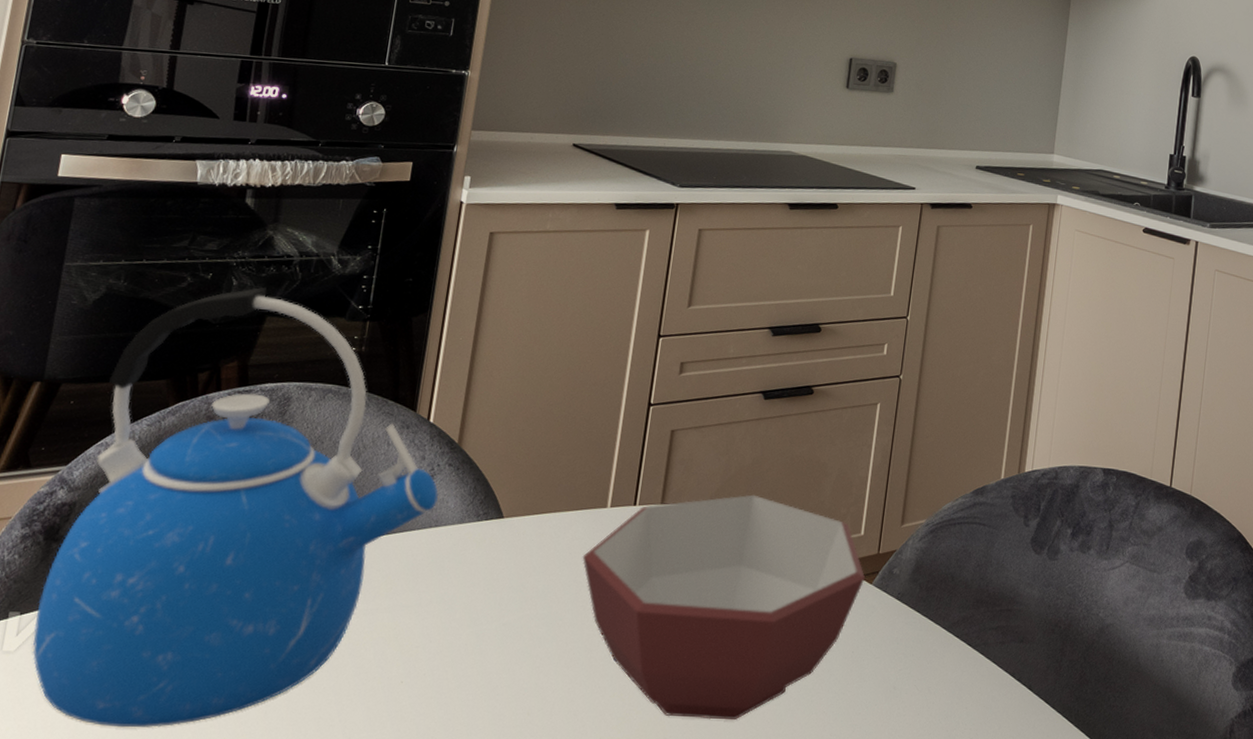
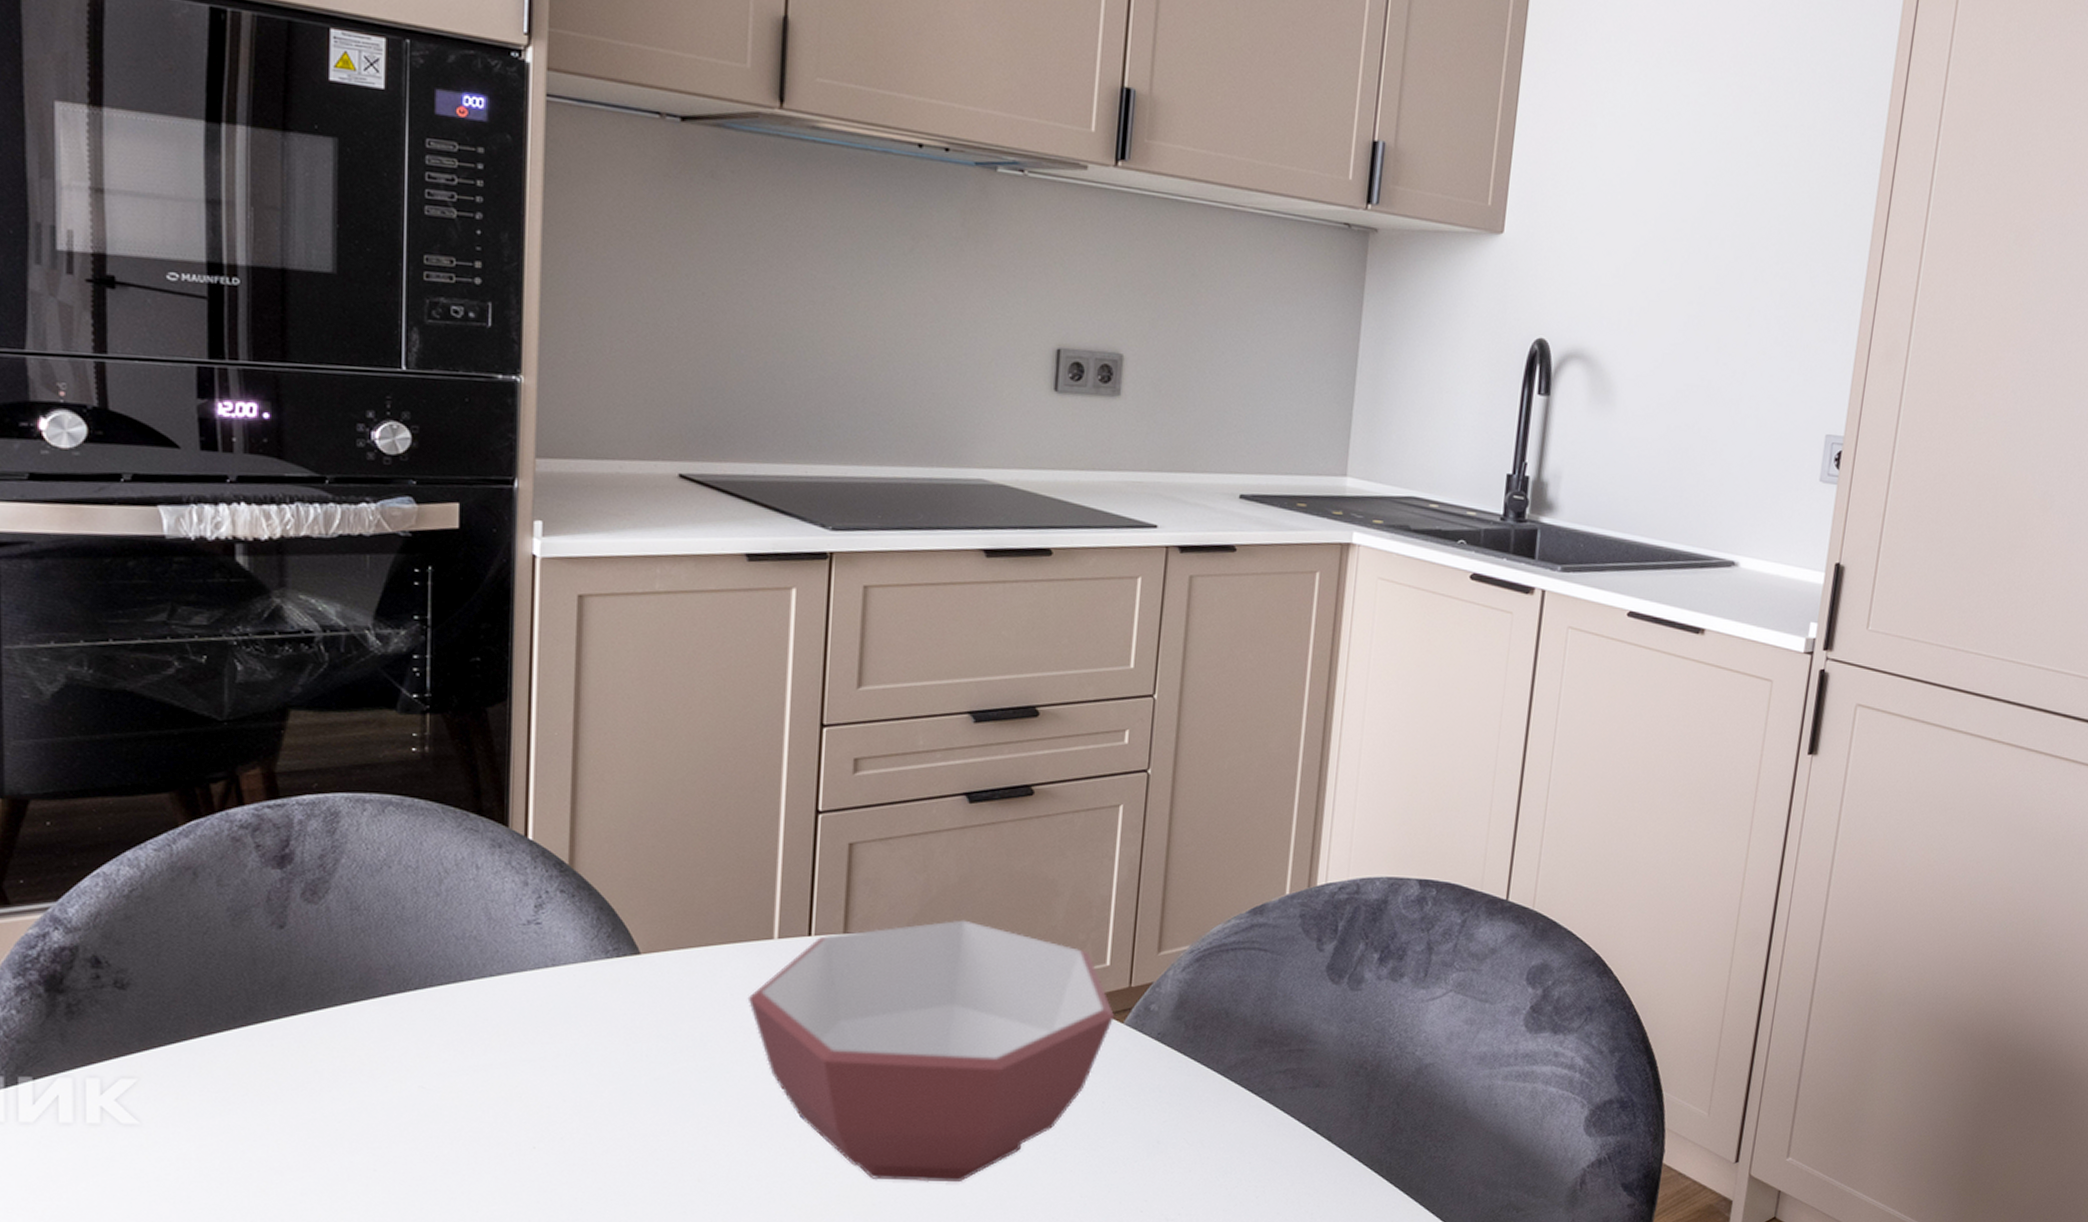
kettle: present [32,287,438,728] -> none [53,673,551,1206]

